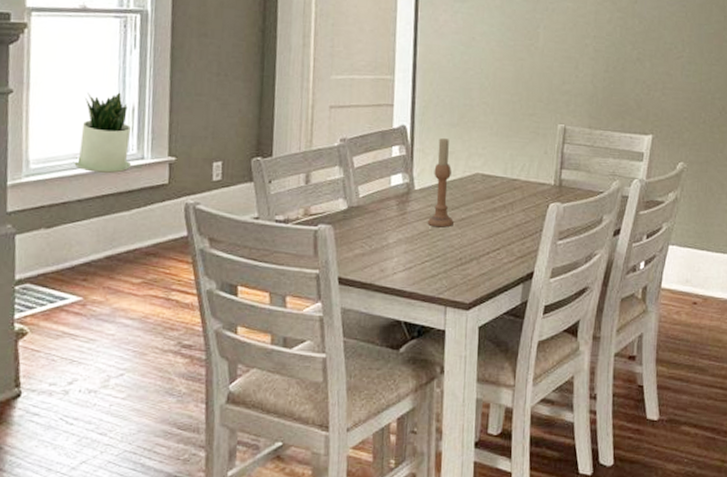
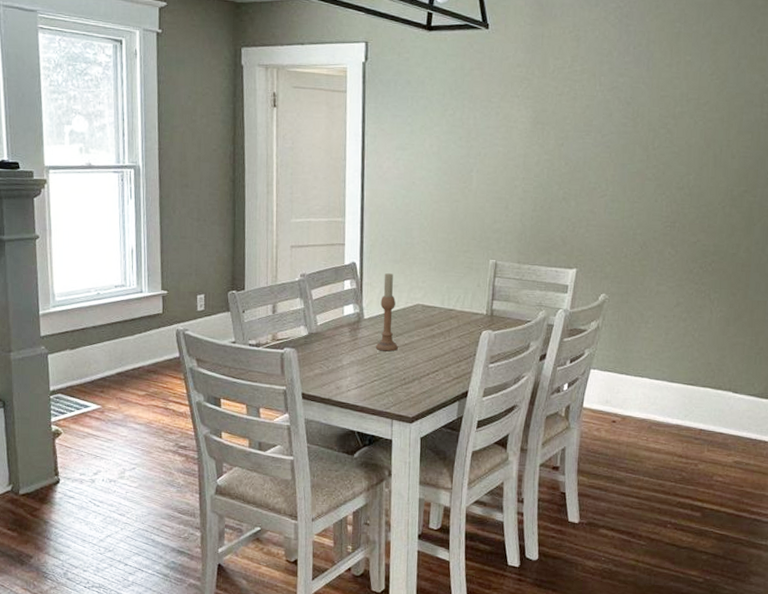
planter: present [73,92,132,174] -> none [88,236,133,305]

